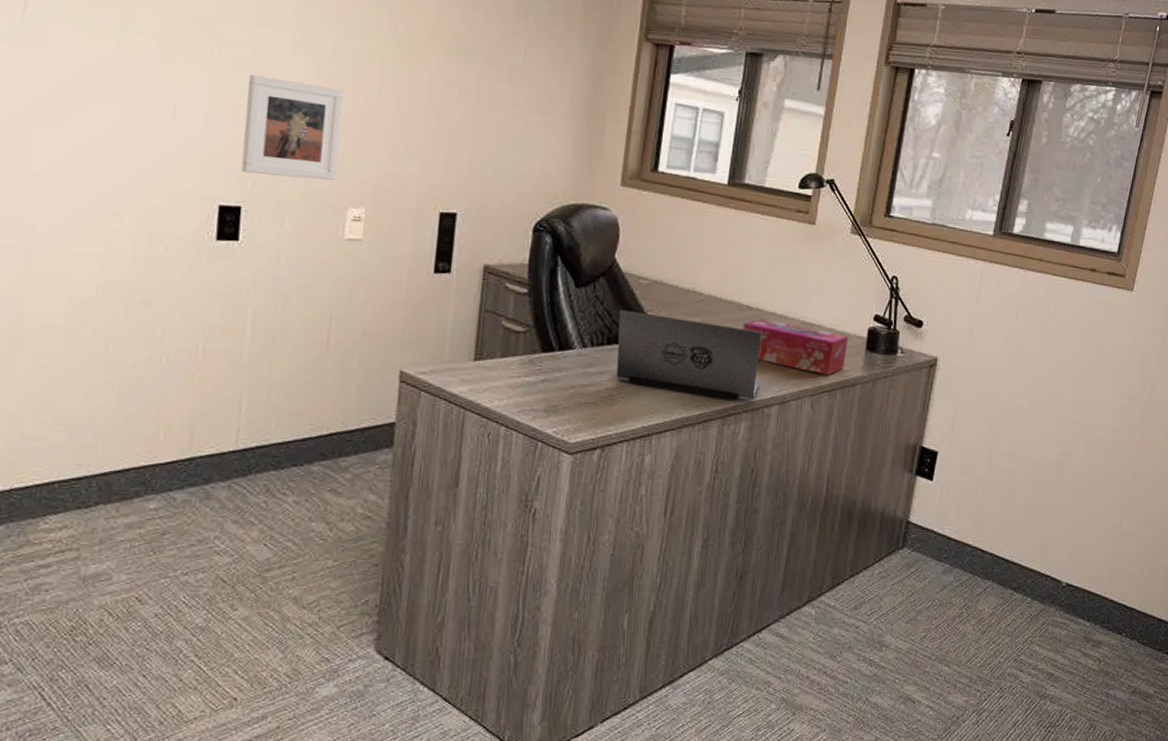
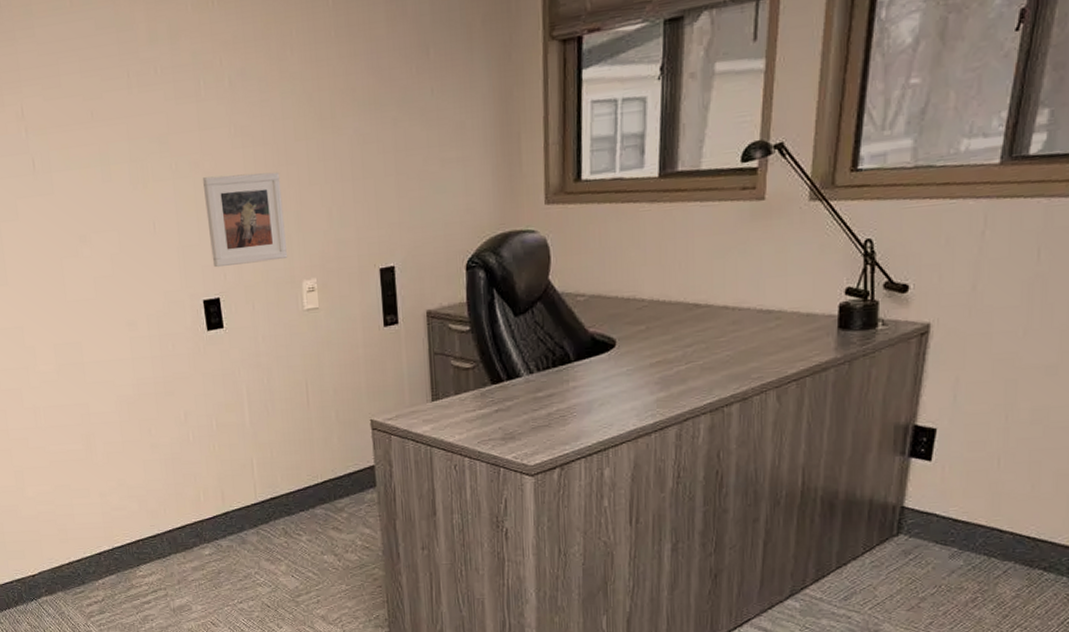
laptop: present [616,309,762,401] -> none [560,328,717,404]
tissue box: present [743,318,849,376] -> none [692,314,816,364]

